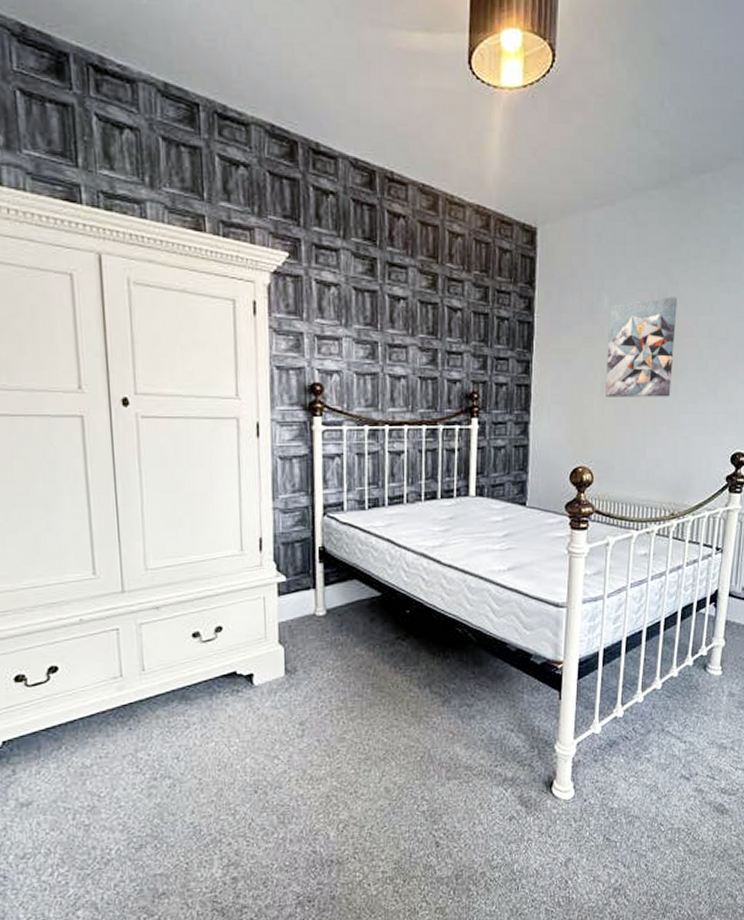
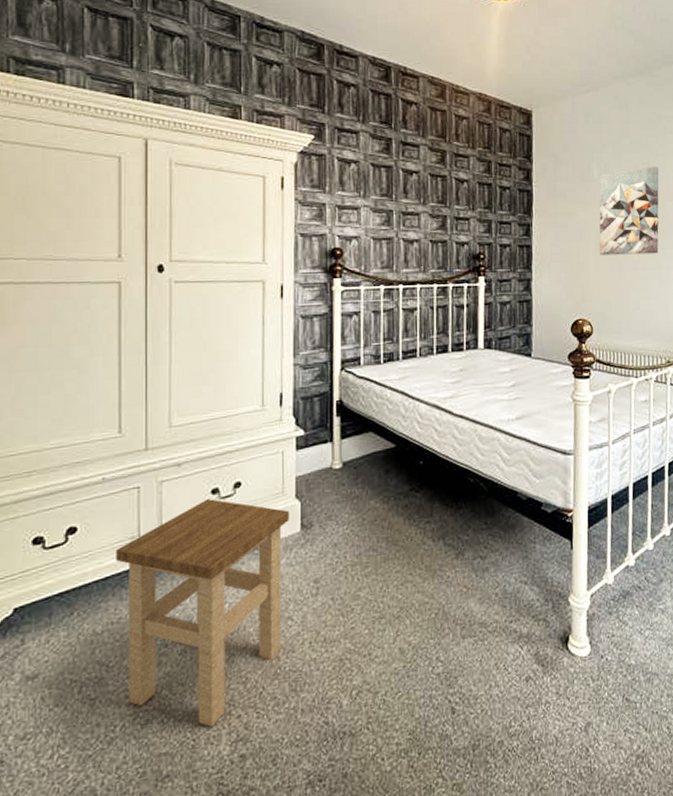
stool: none [99,642,273,853] -> present [116,499,289,728]

